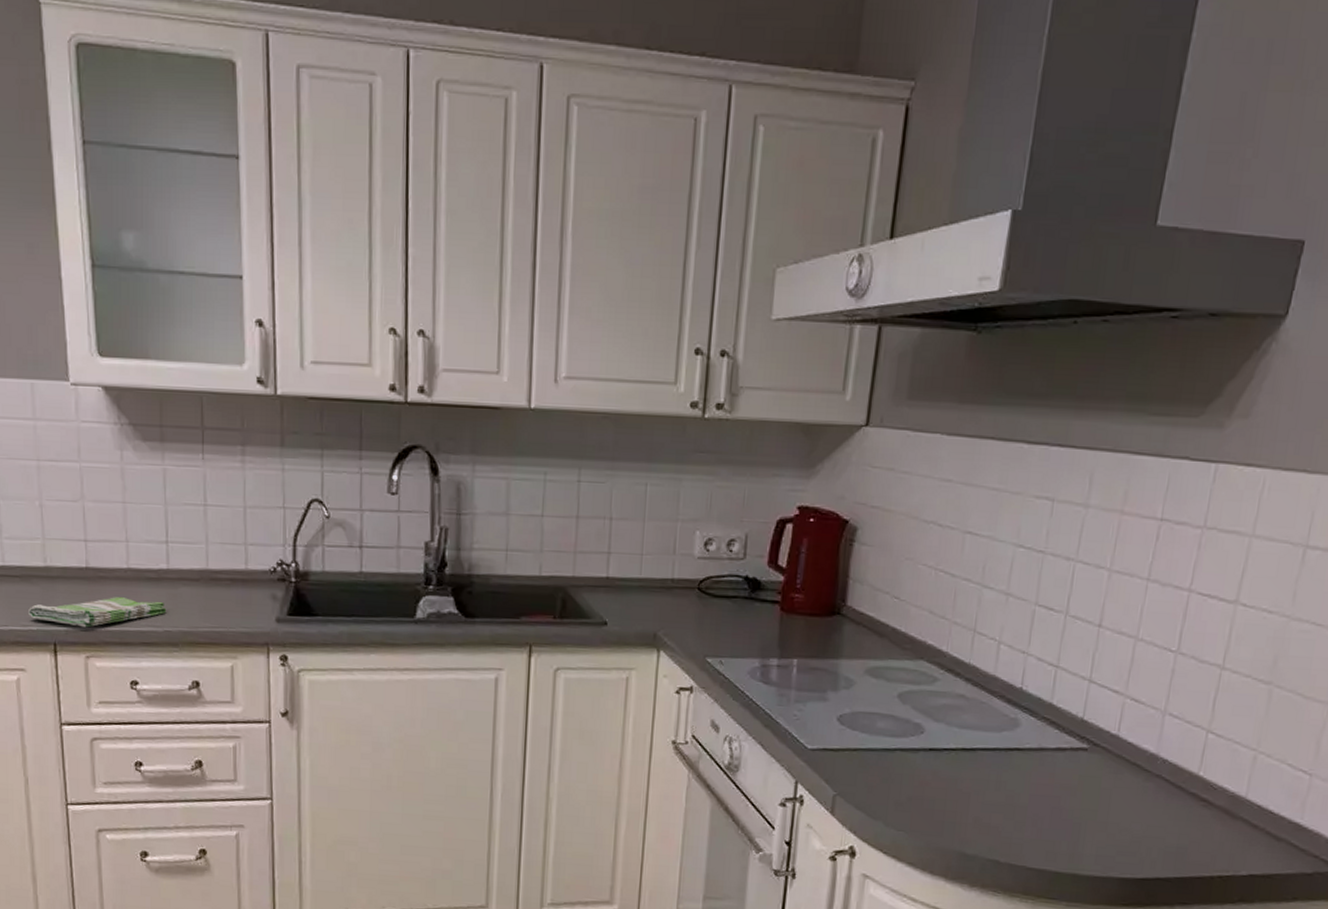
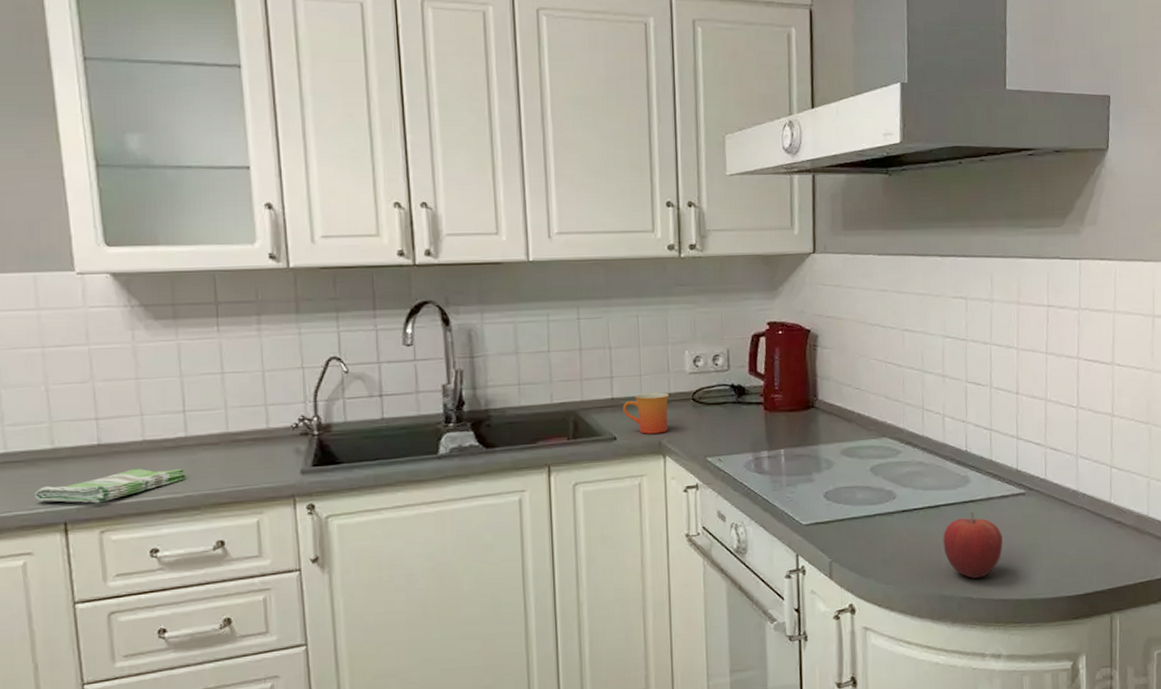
mug: none [618,575,673,624] -> present [623,392,670,434]
fruit: none [973,760,1050,840] -> present [943,511,1003,578]

